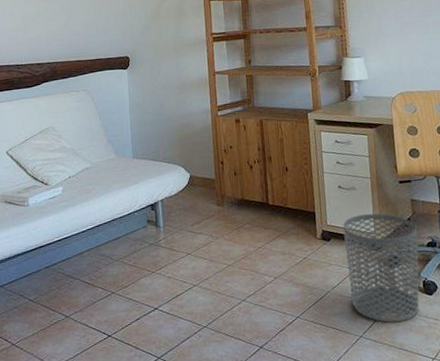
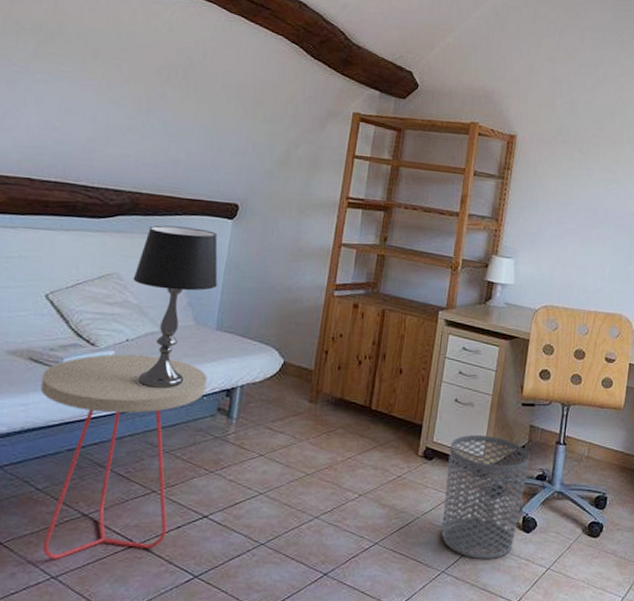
side table: none [16,186,136,353] -> present [40,354,208,559]
table lamp: none [64,81,127,212] -> present [133,225,218,389]

